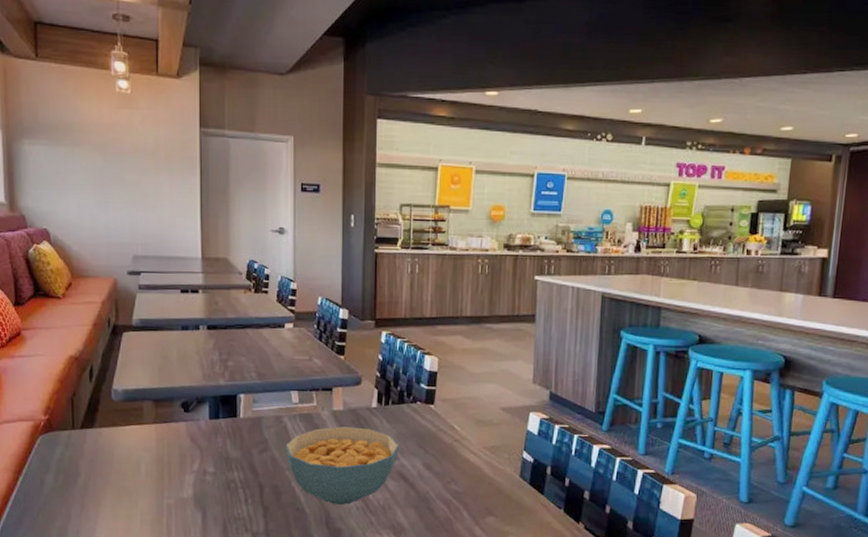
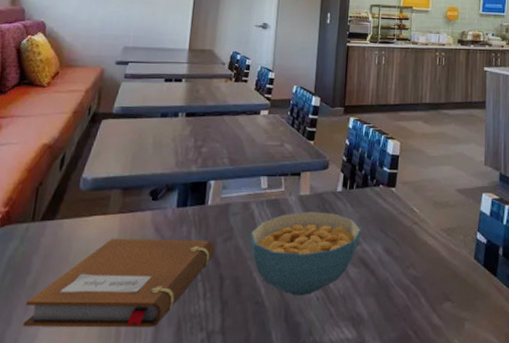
notebook: none [81,447,252,527] -> present [23,239,216,328]

